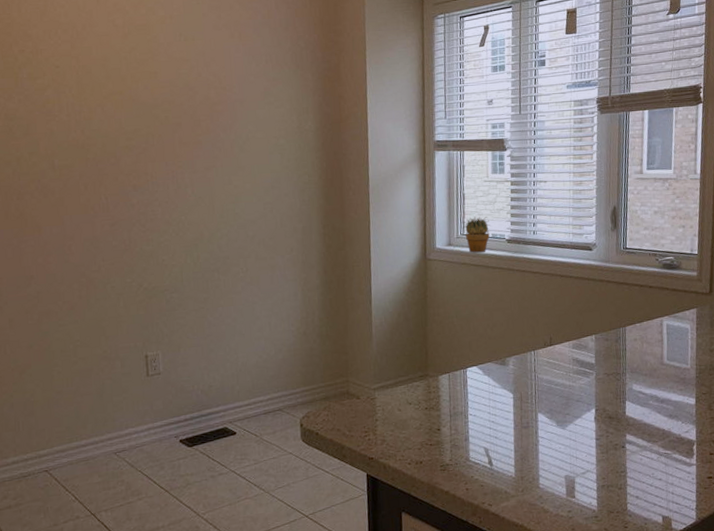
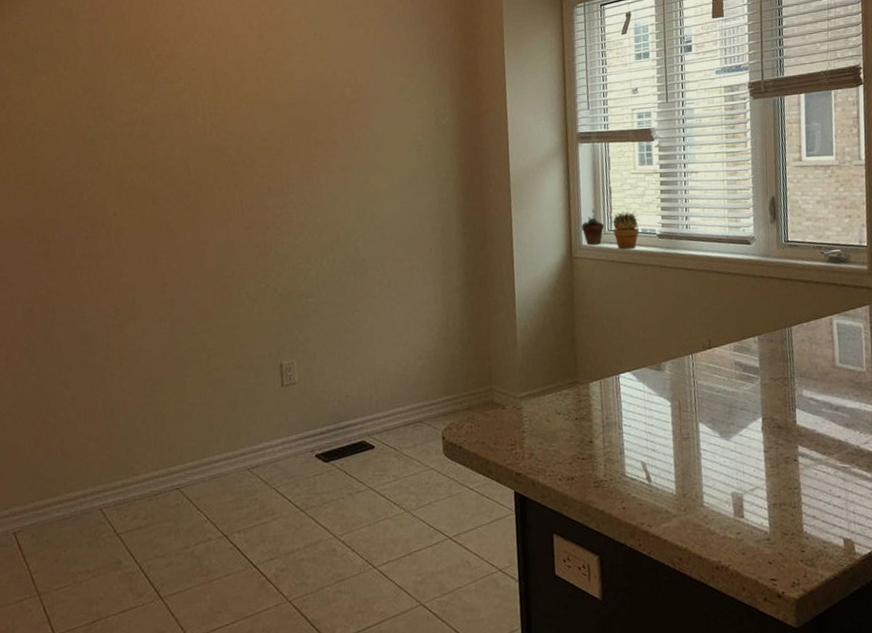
succulent plant: none [435,214,458,249] -> present [581,209,605,246]

